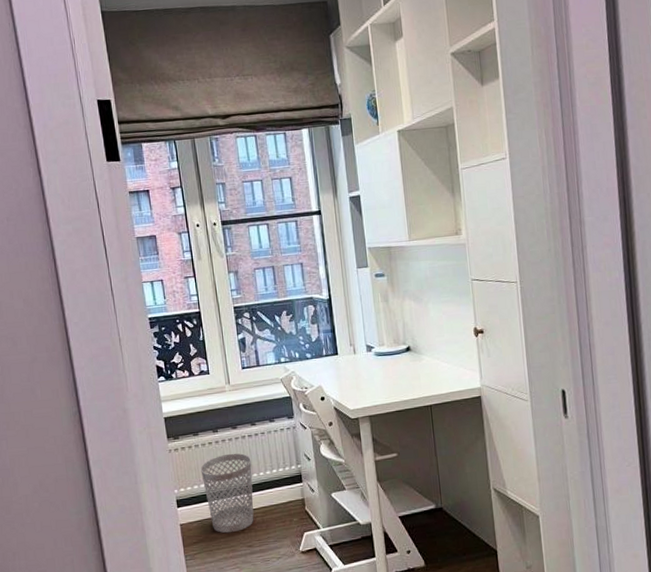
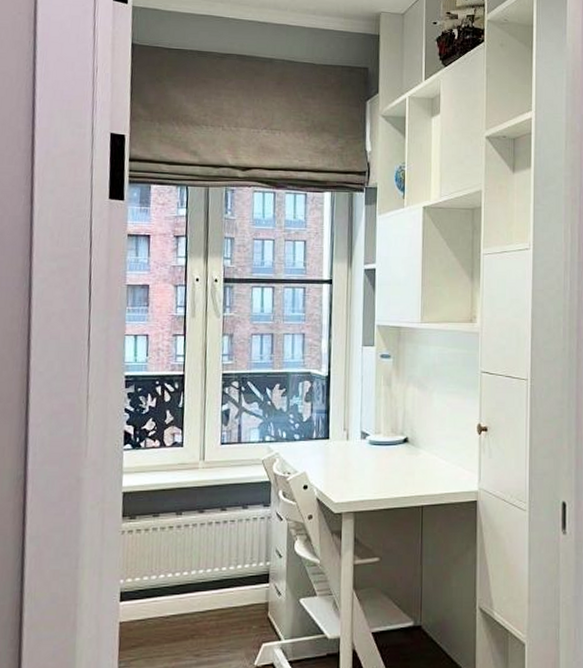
wastebasket: present [200,453,254,534] -> none [154,541,215,638]

